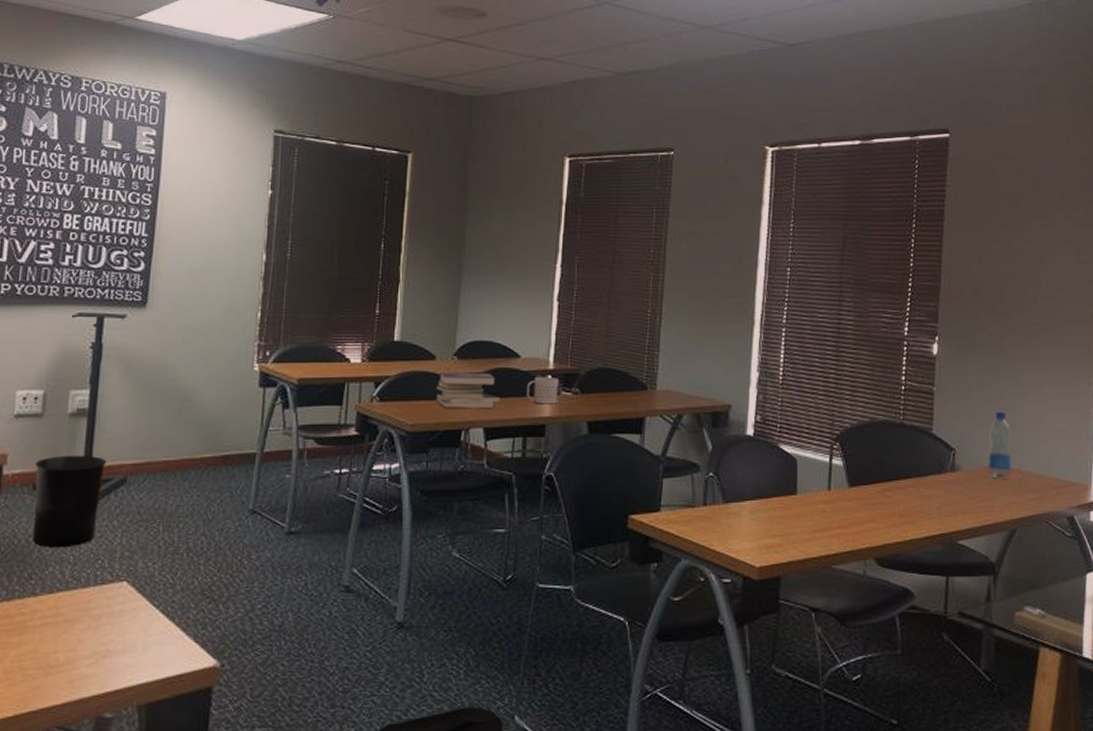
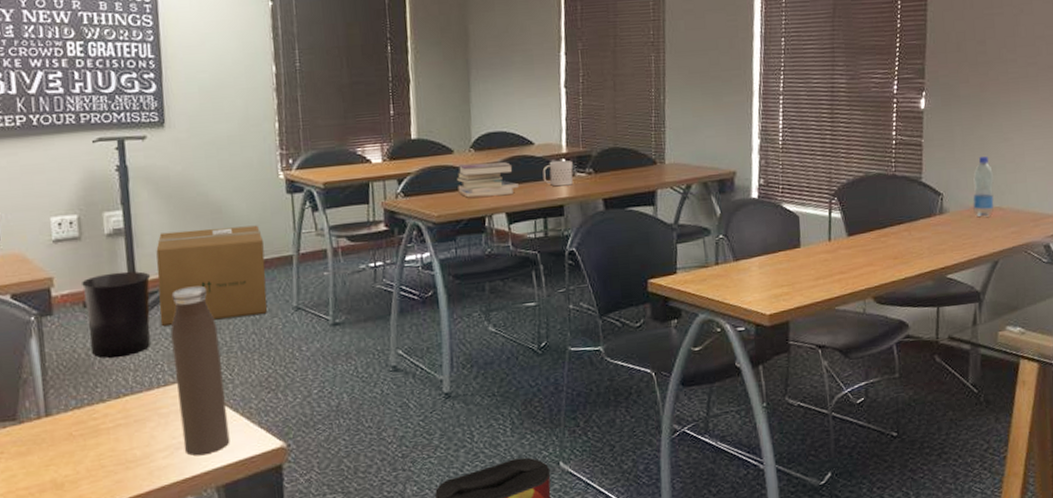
box: none [108,417,228,517] -> present [156,225,267,326]
water bottle: none [110,477,167,666] -> present [170,285,230,456]

